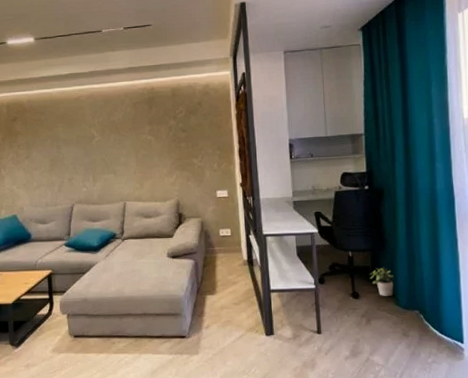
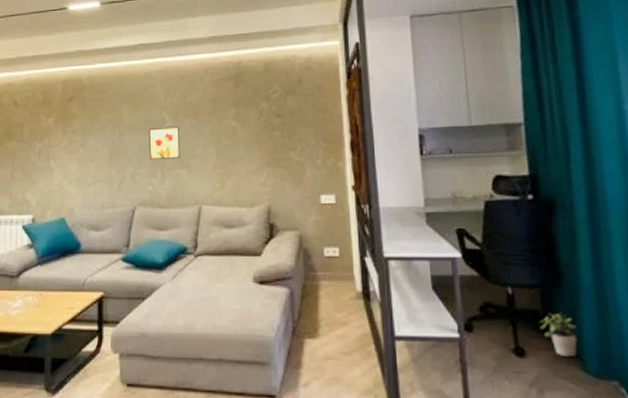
wall art: none [81,140,108,167] -> present [149,126,181,160]

